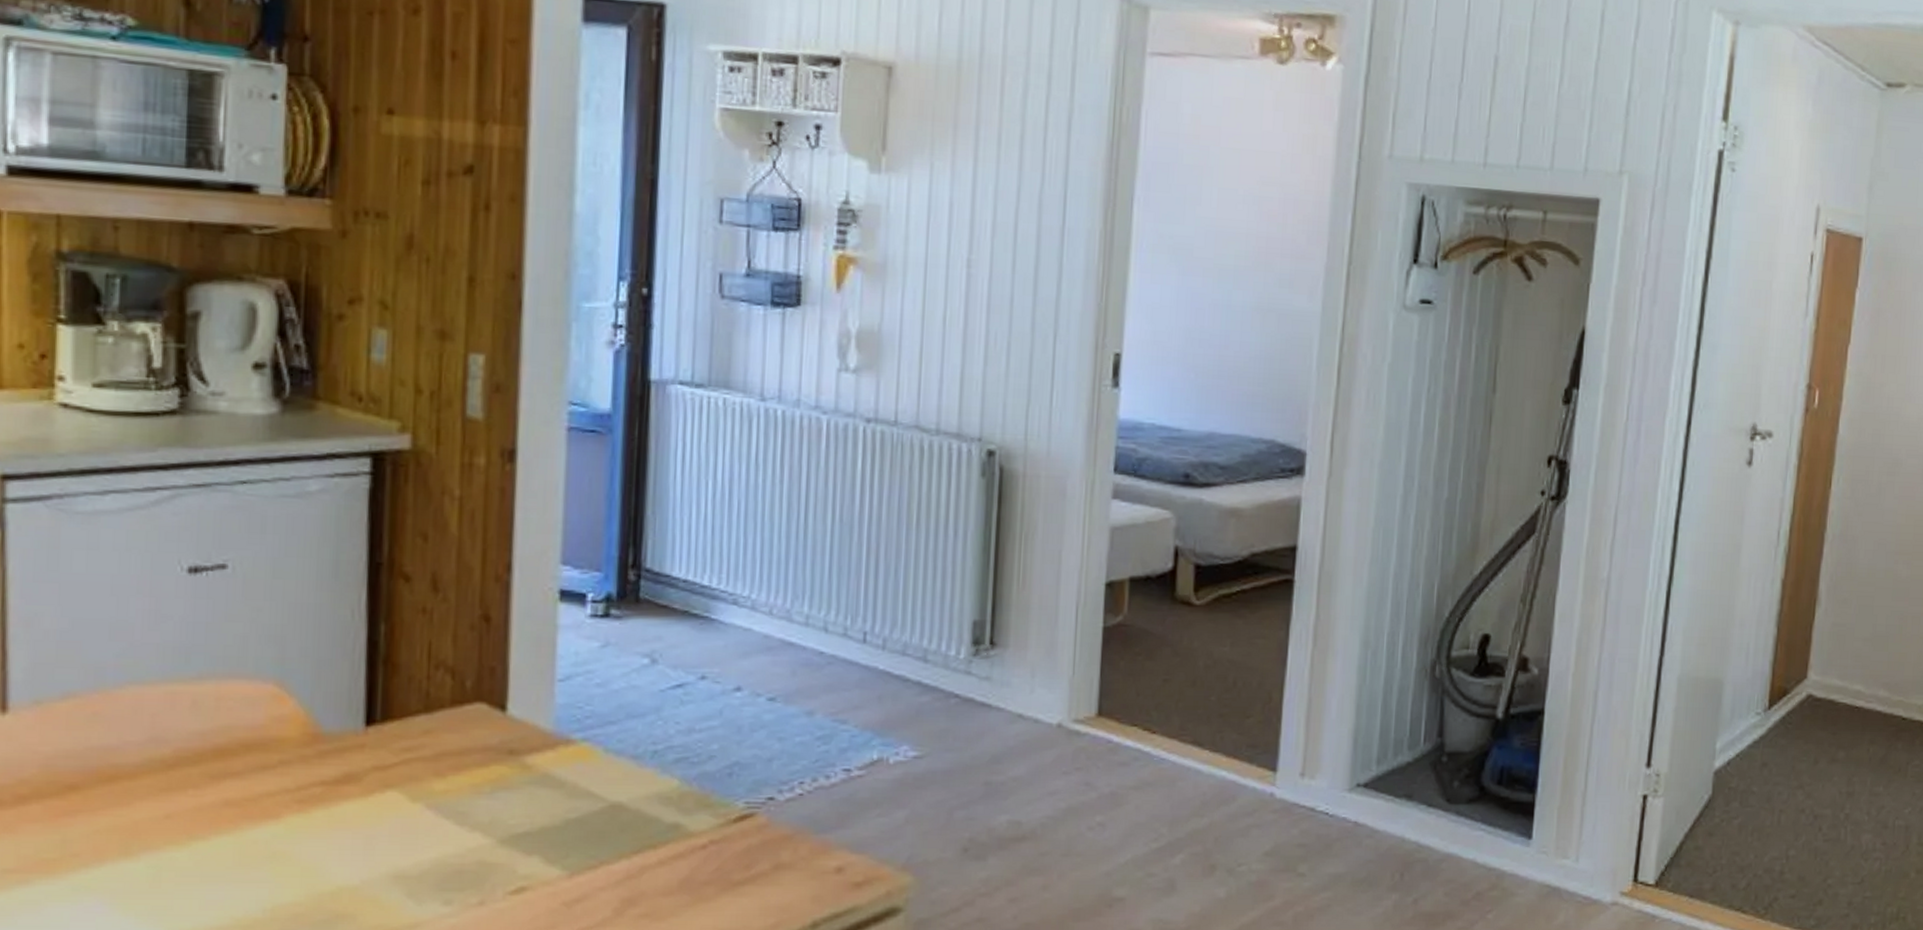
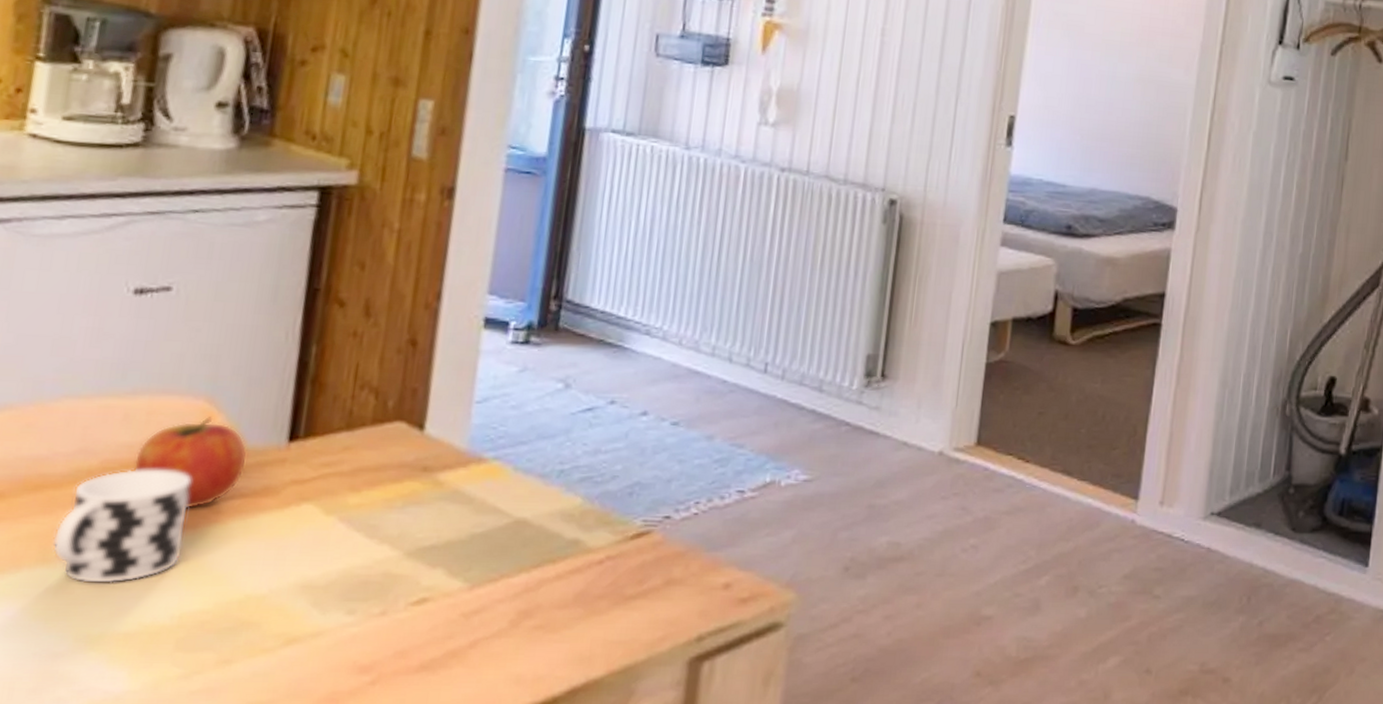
cup: none [133,757,270,878] -> present [52,468,191,584]
fruit: none [207,701,325,799] -> present [133,417,248,510]

